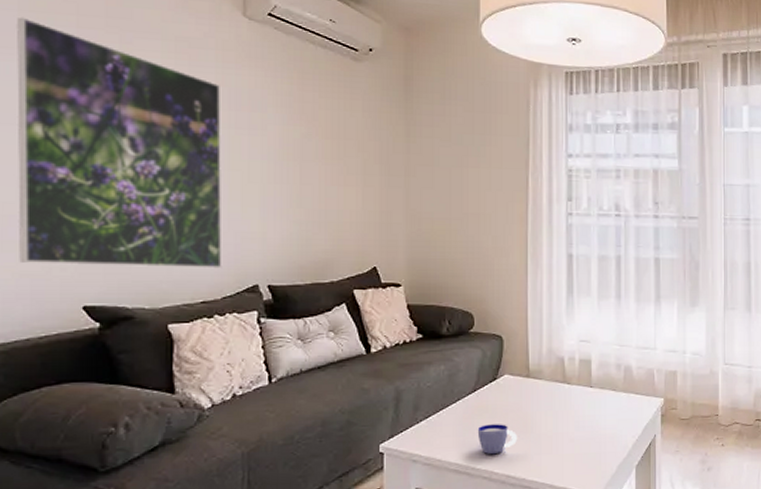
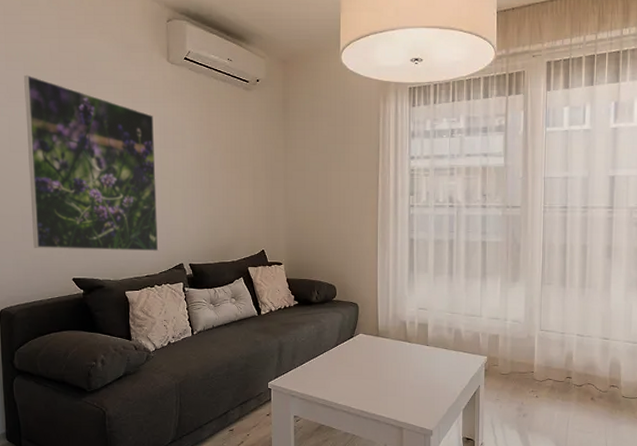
cup: present [477,424,518,454] -> none [339,371,370,393]

